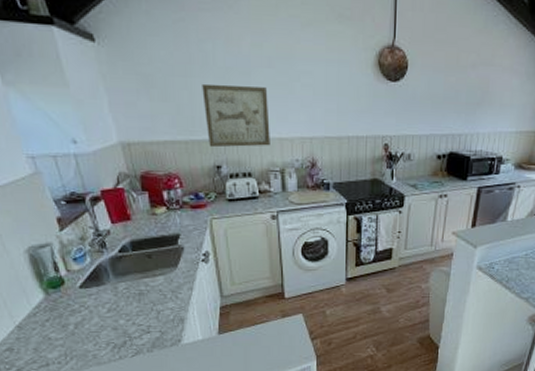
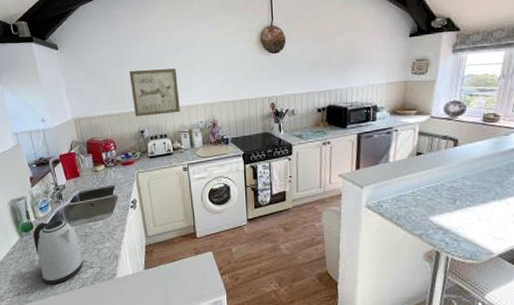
kettle: none [64,274,137,353] -> present [33,220,83,285]

